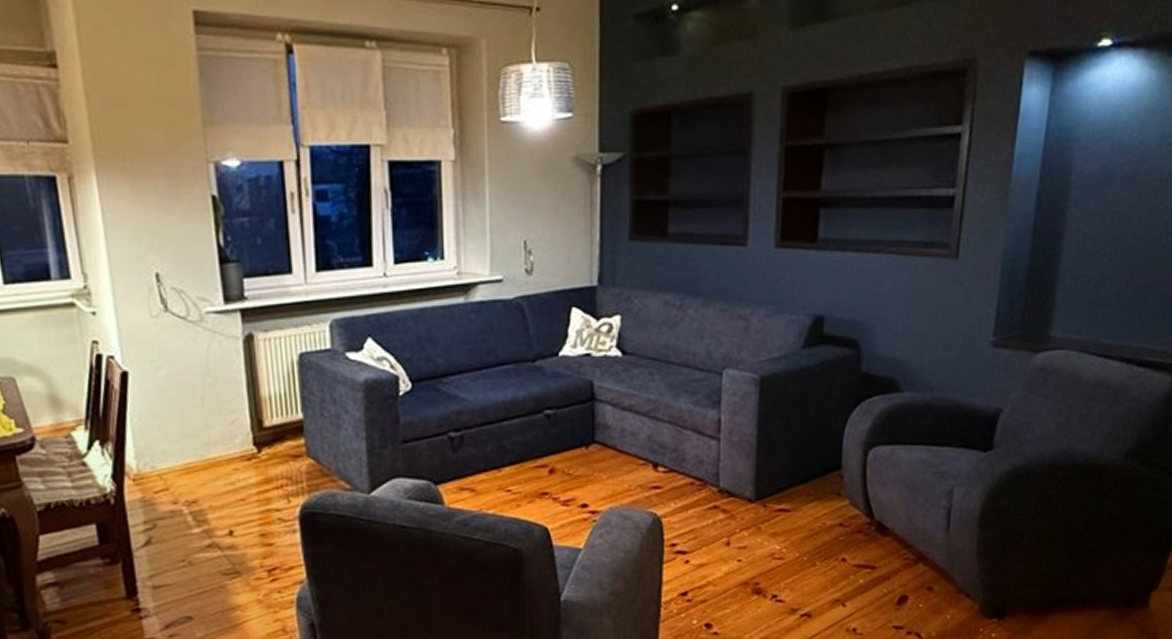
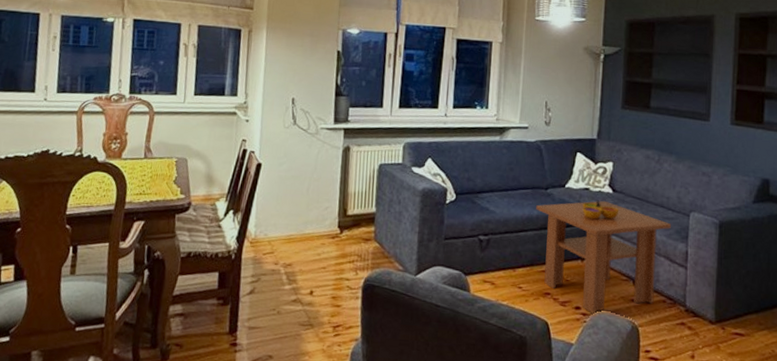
coffee table: none [522,368,699,510] -> present [536,201,671,314]
decorative bowl: none [583,367,632,394] -> present [582,200,619,220]

